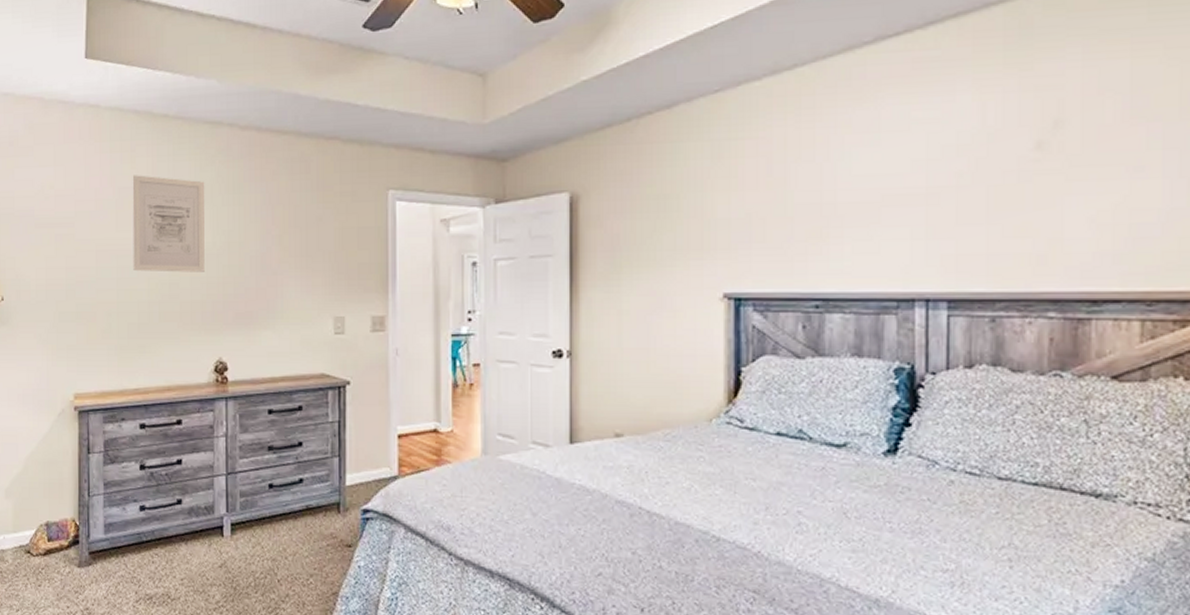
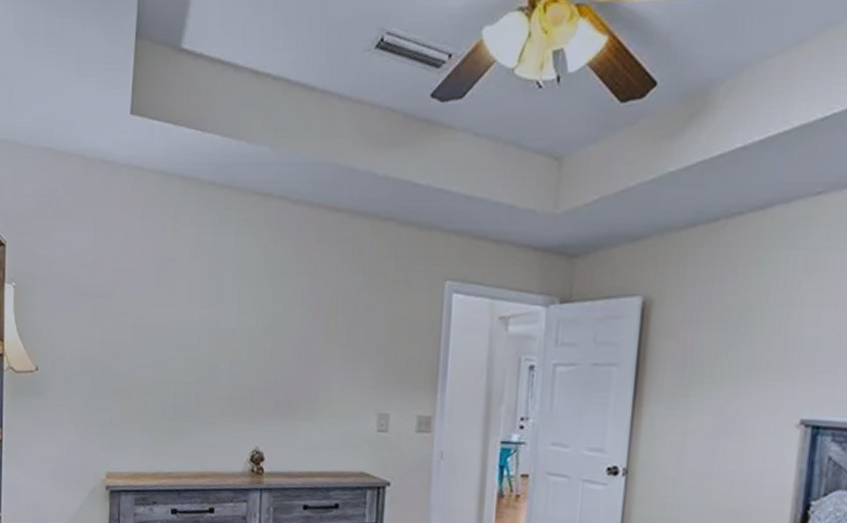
wall art: present [132,175,205,272] -> none [171,246,251,356]

